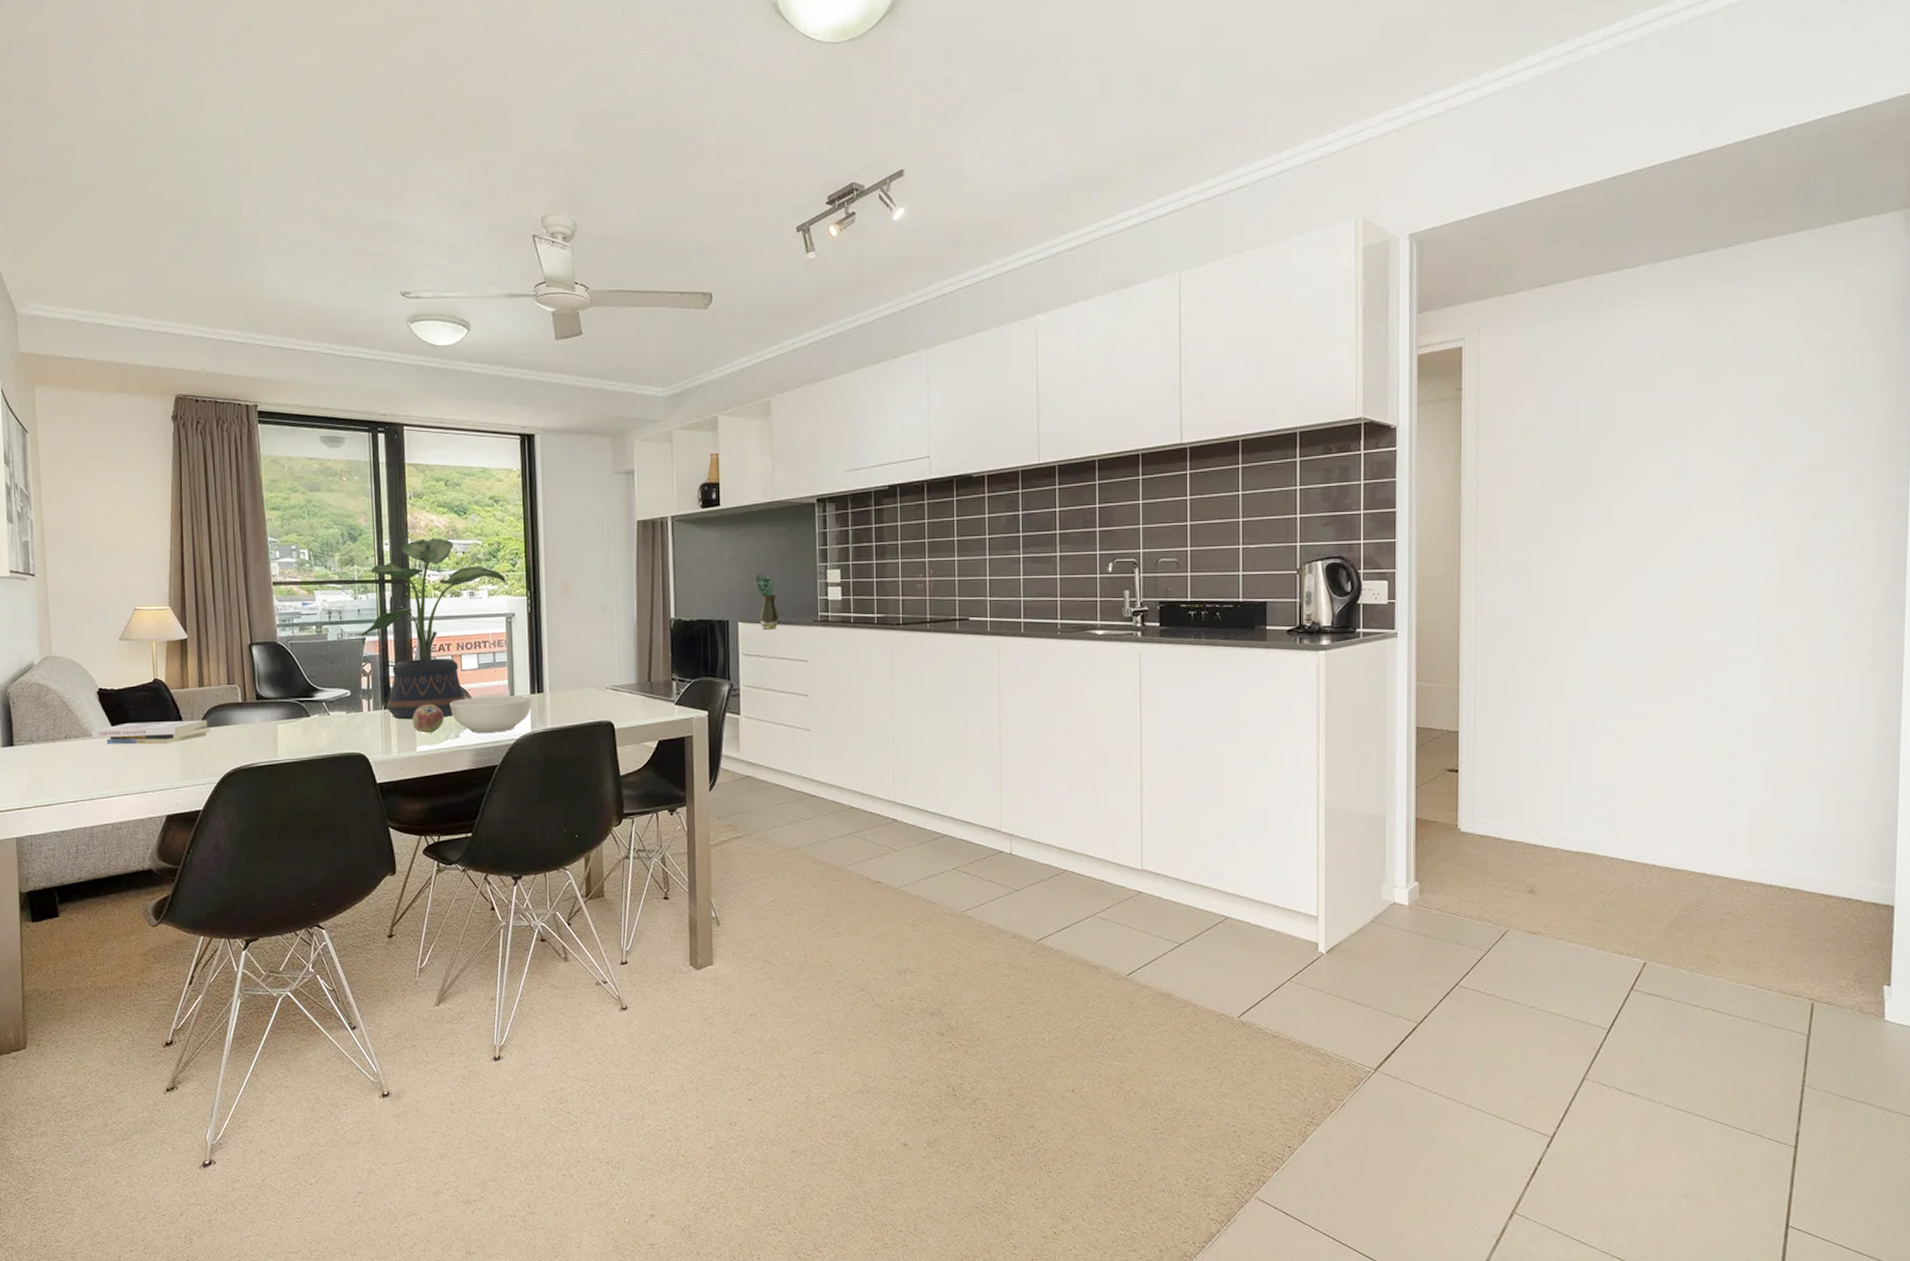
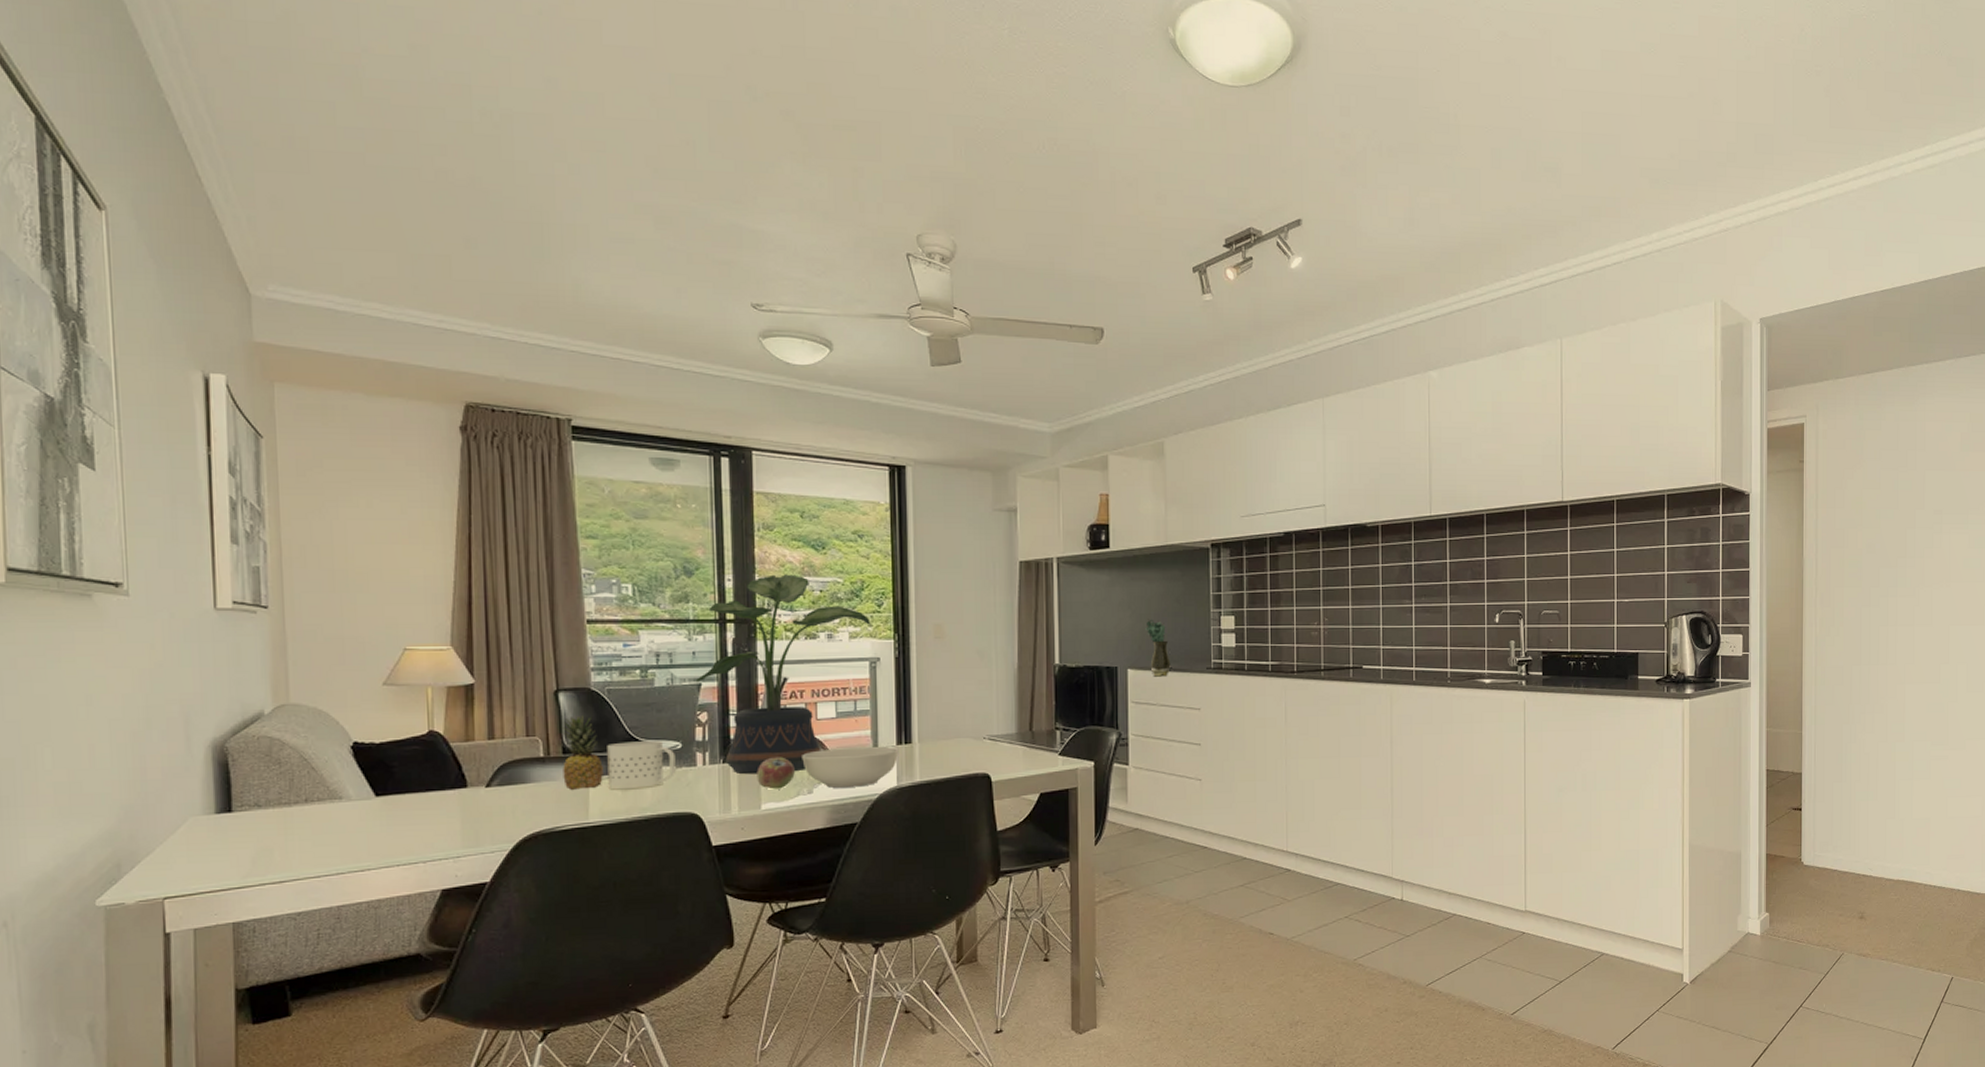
books: present [92,720,211,745] -> none [343,777,503,808]
fruit: none [256,666,288,733] -> present [563,715,603,791]
mug: none [291,689,346,733] -> present [607,741,676,791]

